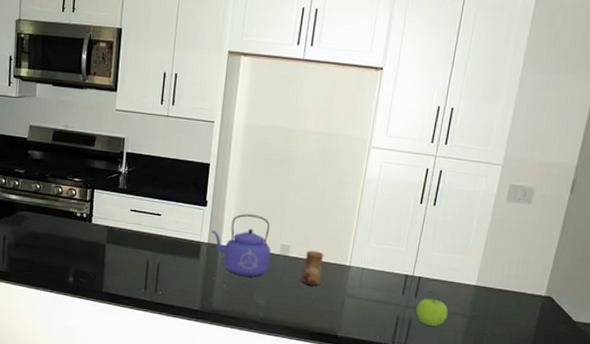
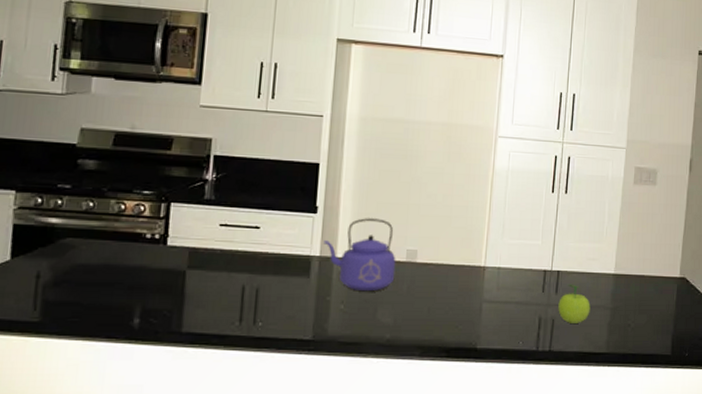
cup: present [299,250,324,286] -> none [430,253,456,294]

